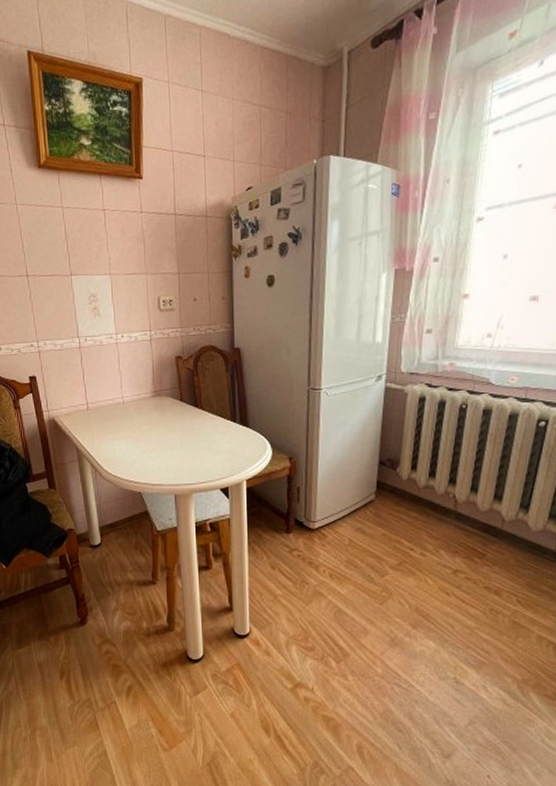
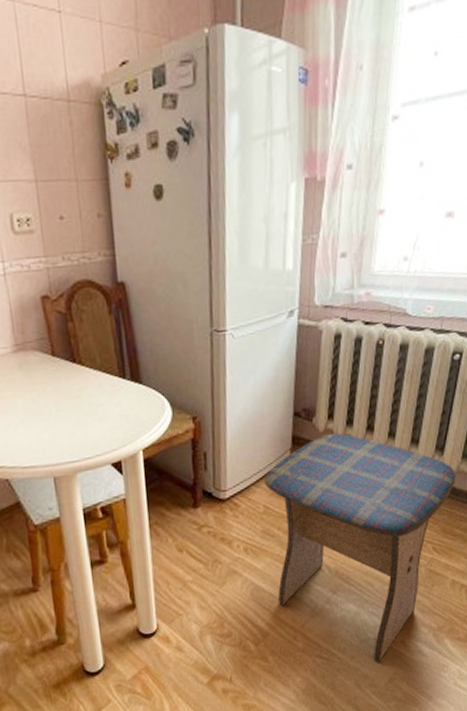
stool: none [350,482,541,704] -> present [264,433,455,664]

